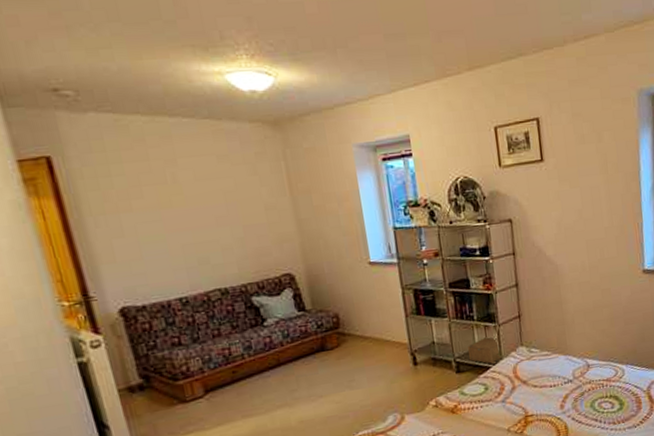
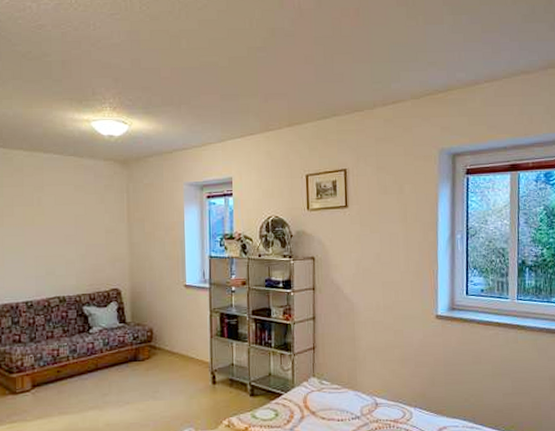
decorative box: present [468,337,503,364] -> none [263,365,295,391]

